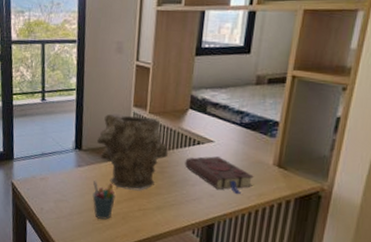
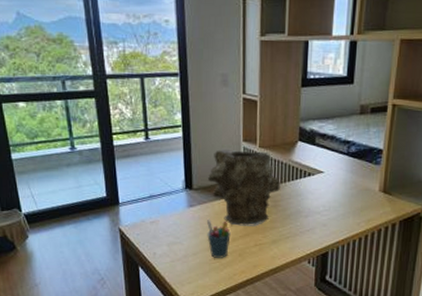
book: present [185,156,254,194] -> none [297,187,362,221]

